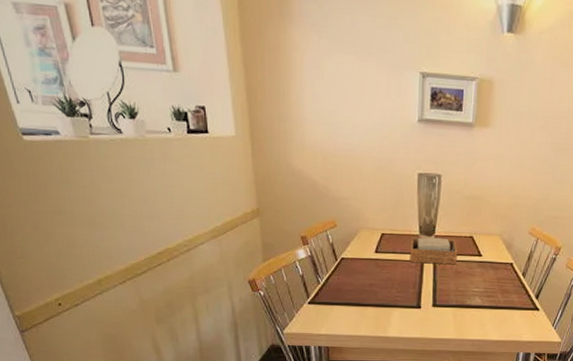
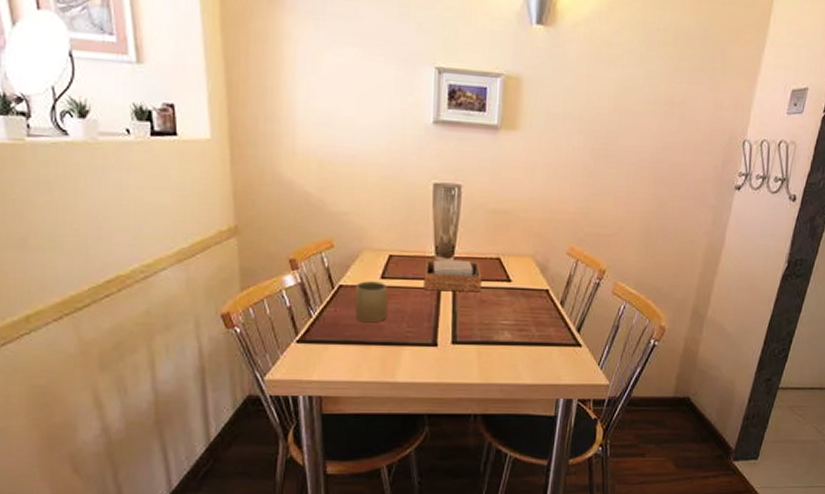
mug: none [354,254,381,289] -> present [354,281,389,323]

